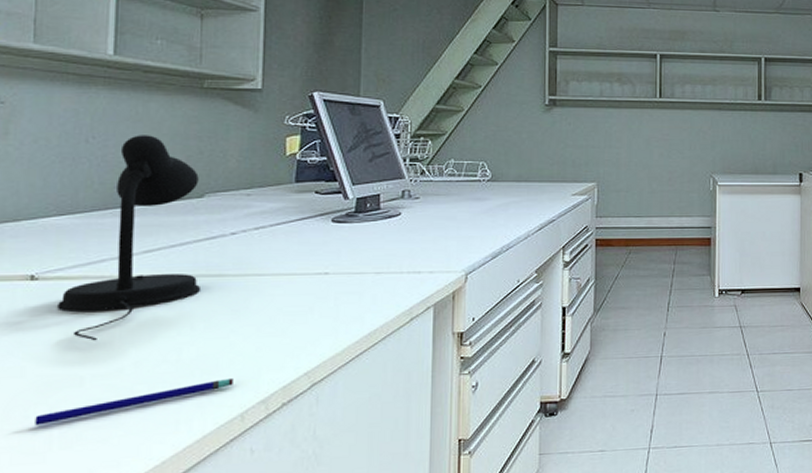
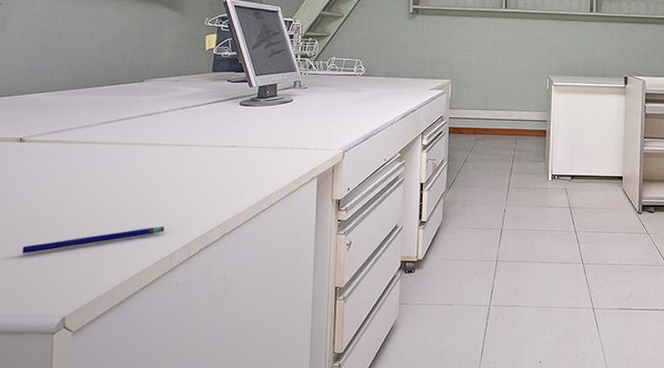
desk lamp: present [57,135,200,341] -> none [38,31,141,191]

